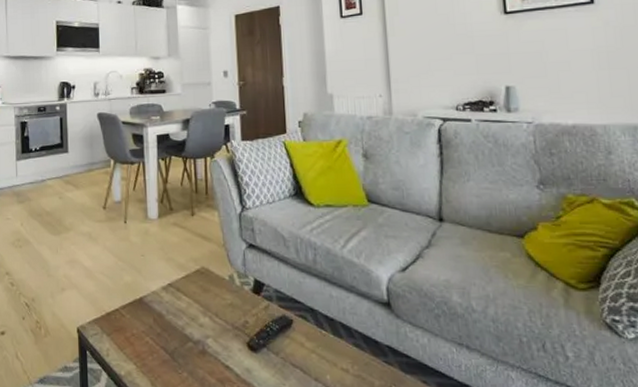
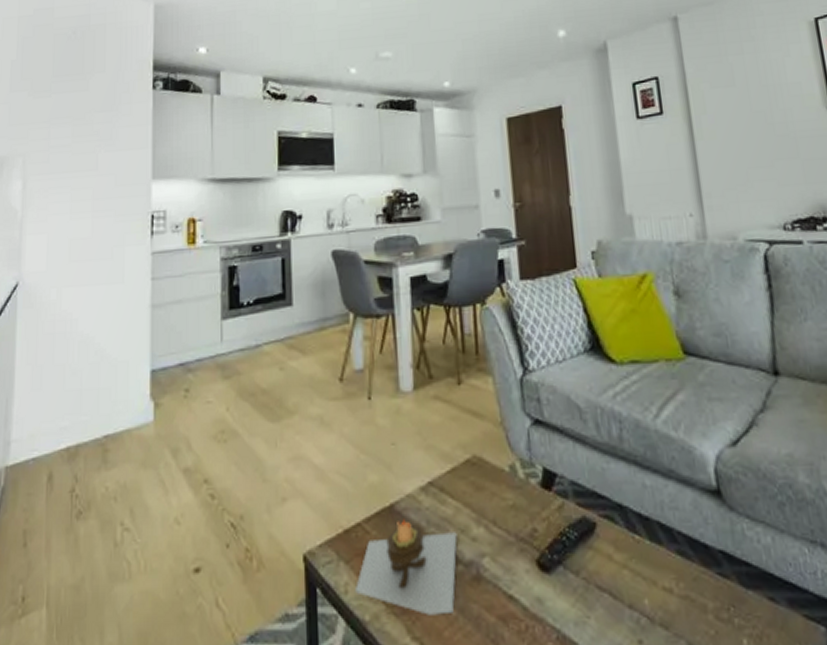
candle: none [113,308,189,375] -> present [354,519,457,616]

